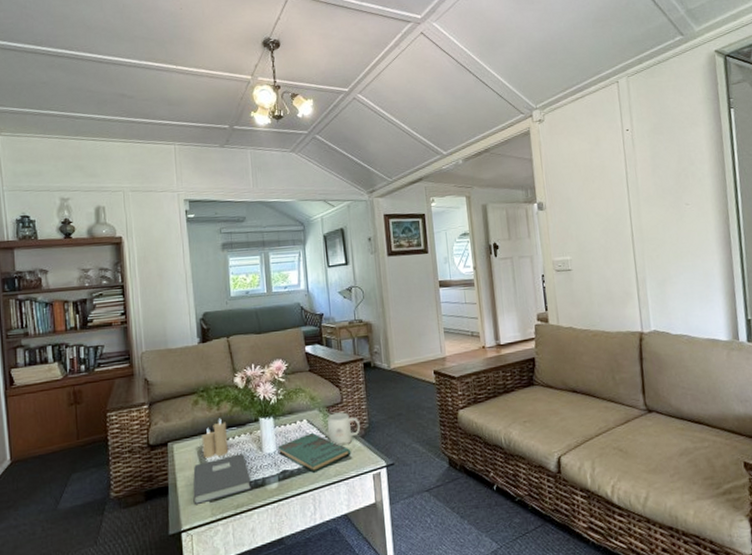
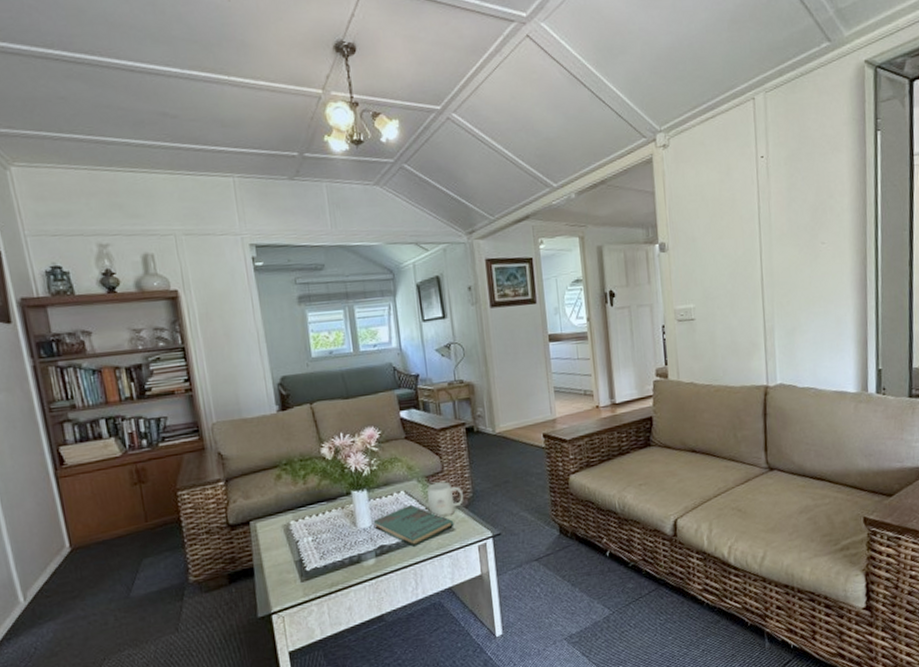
book: present [193,453,251,505] -> none [280,530,346,586]
candle: present [201,418,229,458] -> none [287,493,319,537]

